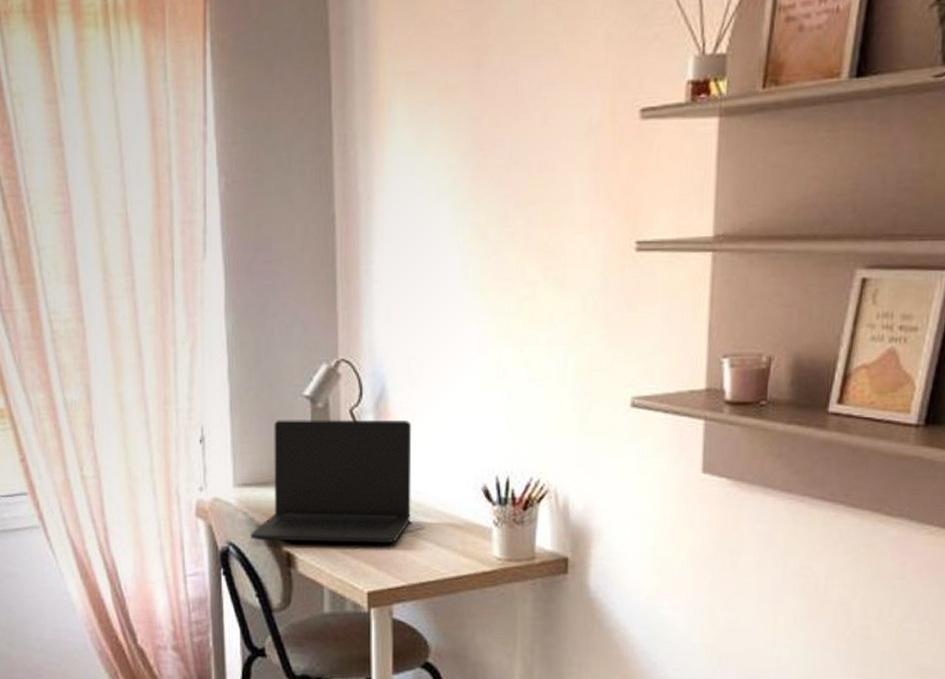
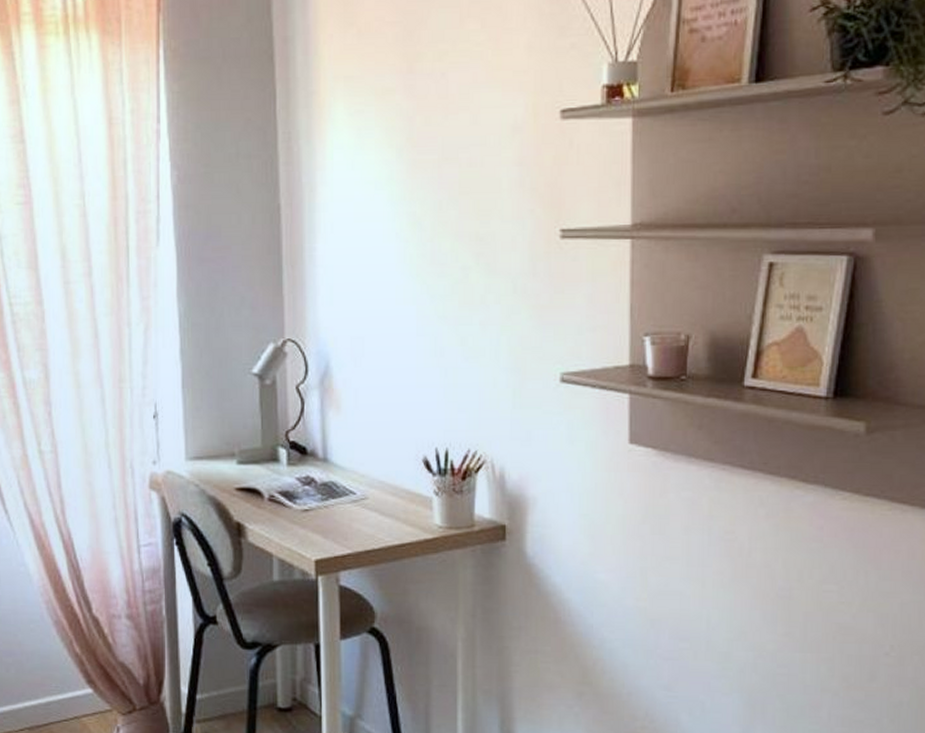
laptop: present [251,420,412,544] -> none [202,396,355,513]

